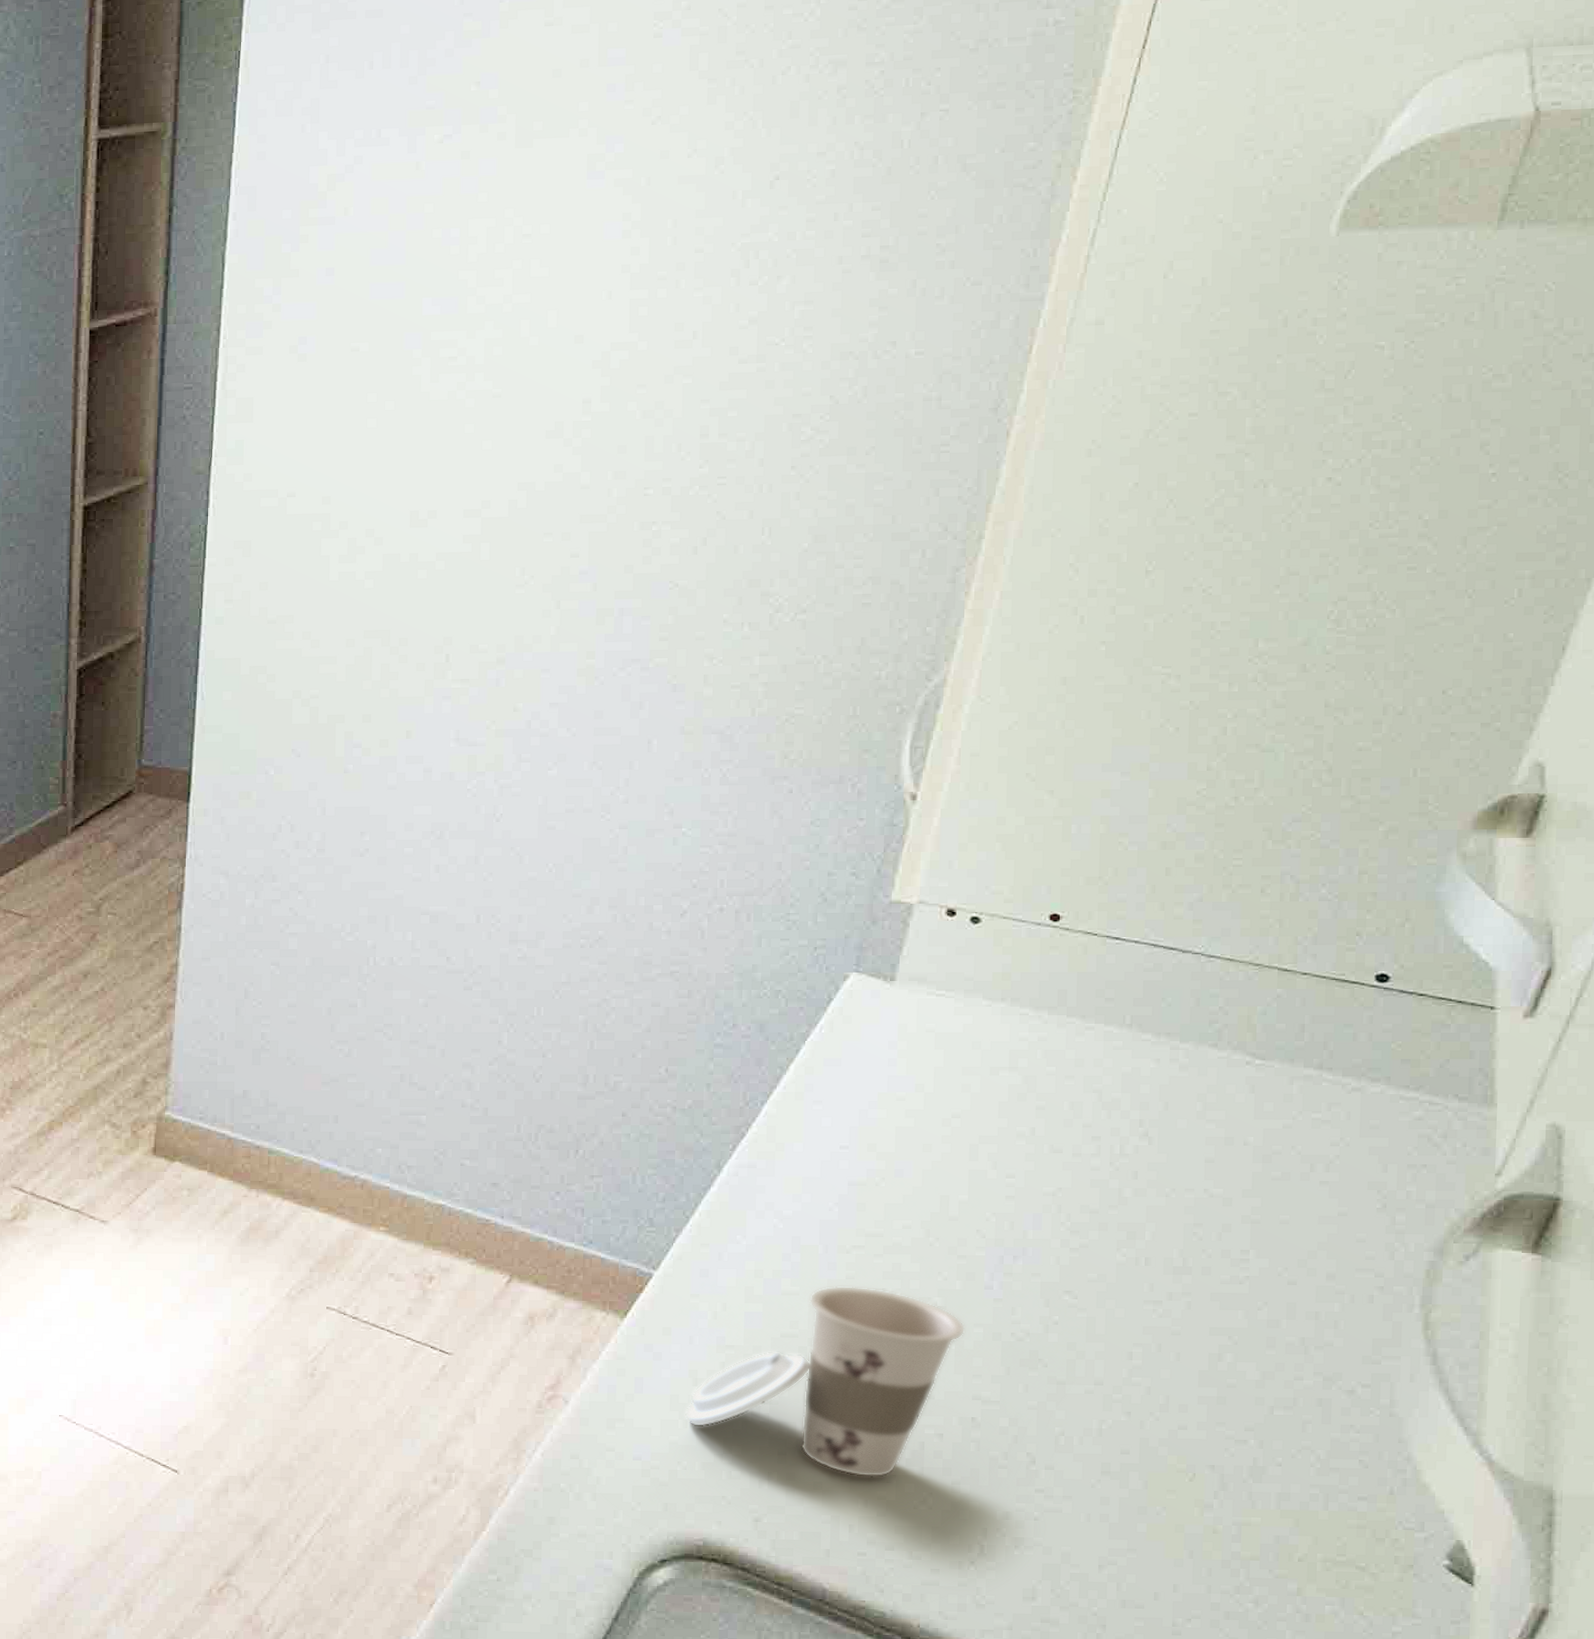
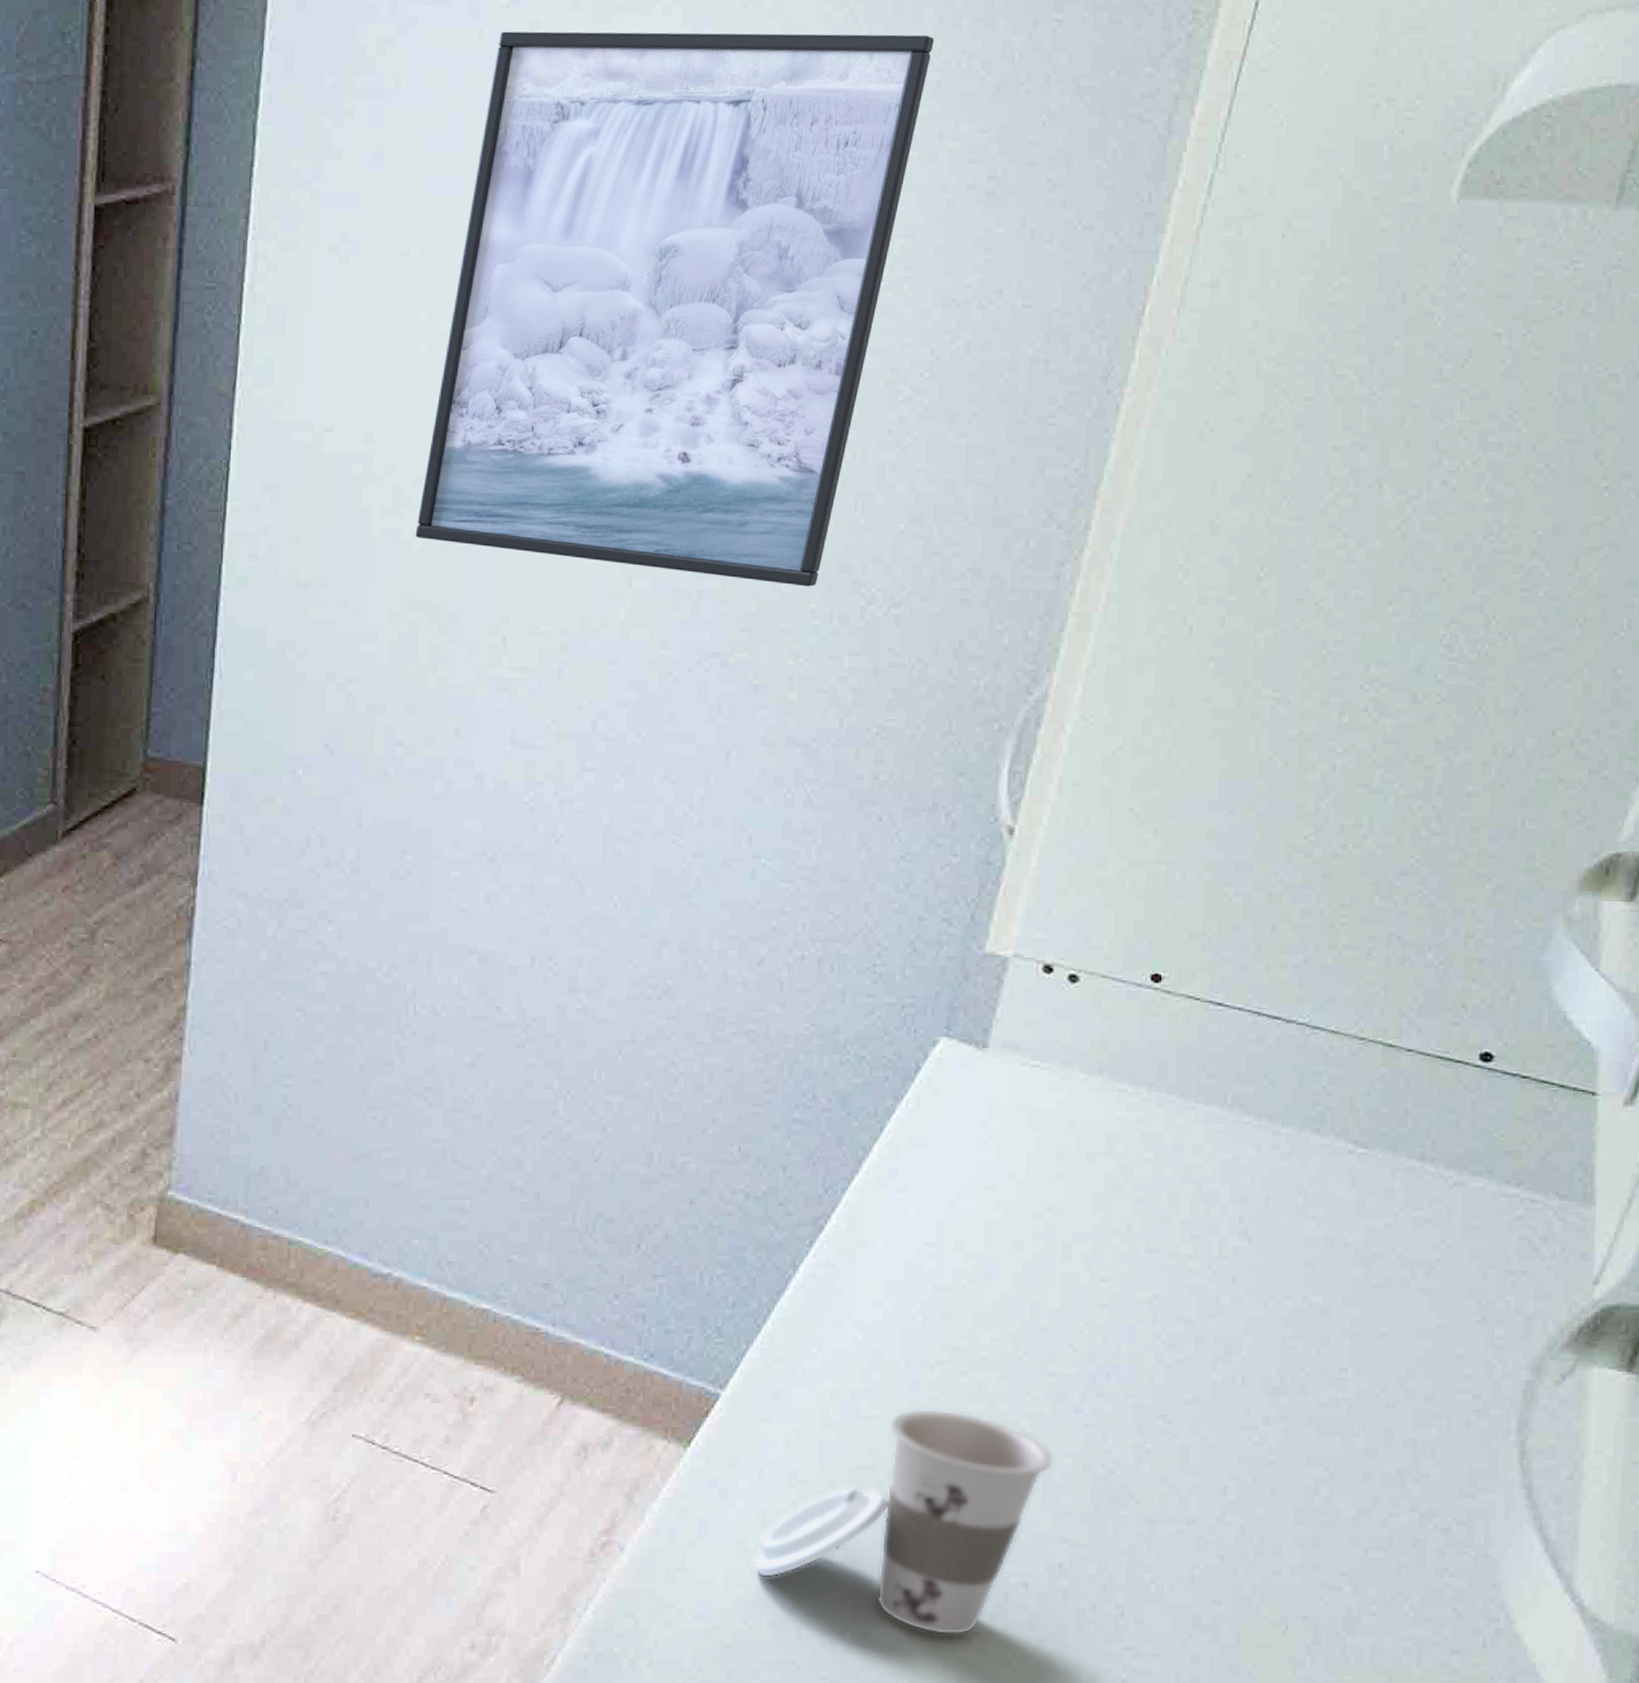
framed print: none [368,133,828,601] -> present [415,31,934,587]

